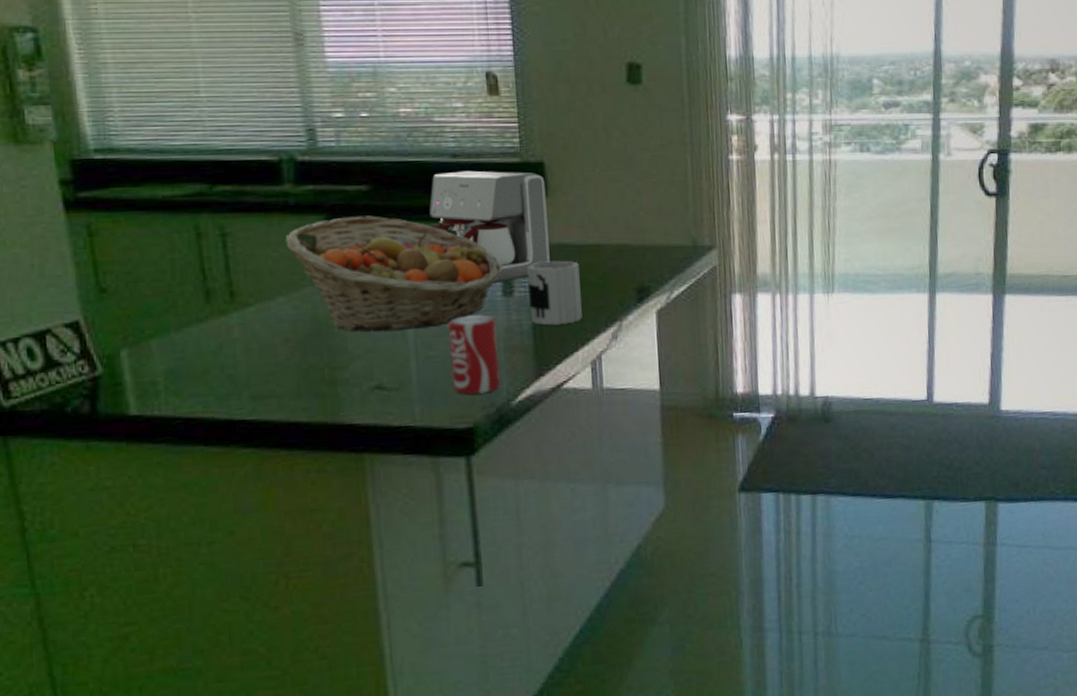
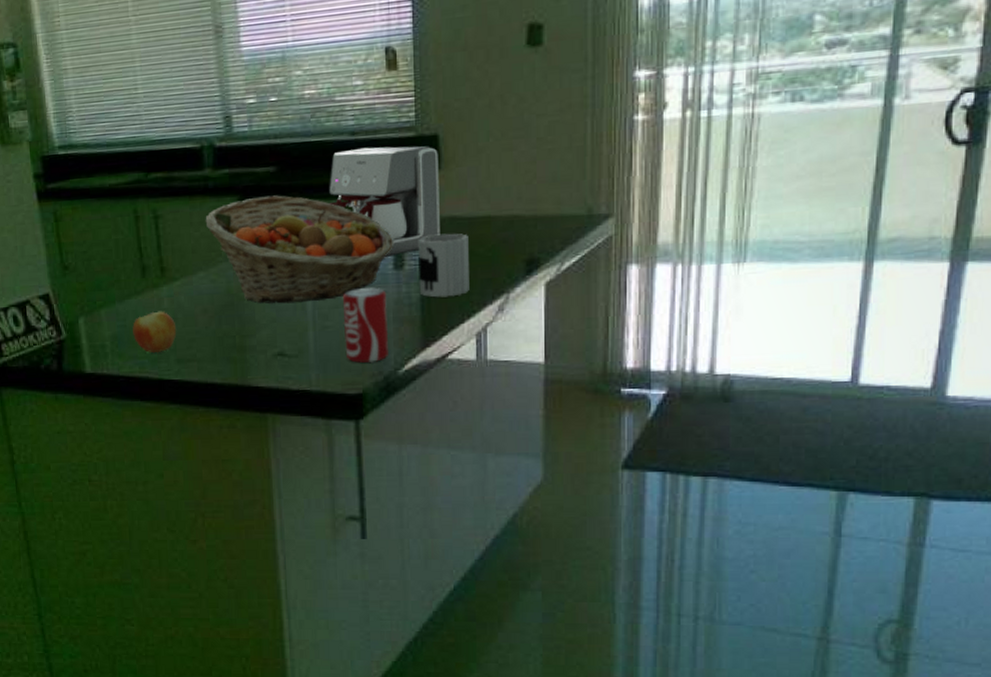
apple: none [193,341,251,390] -> present [132,311,177,354]

